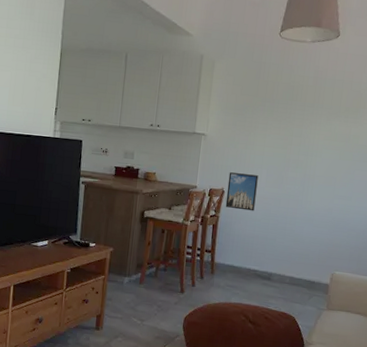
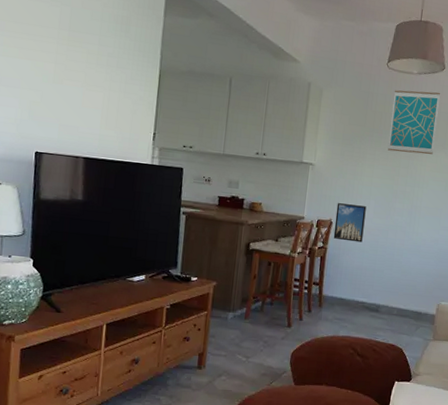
wall art: none [280,59,335,123] -> present [387,90,440,154]

